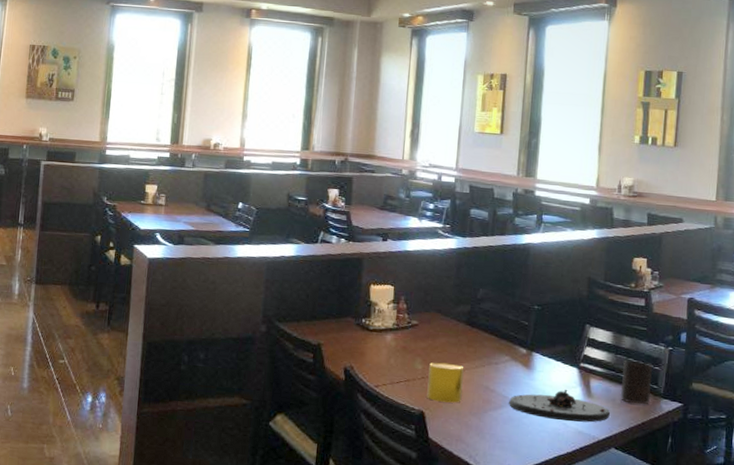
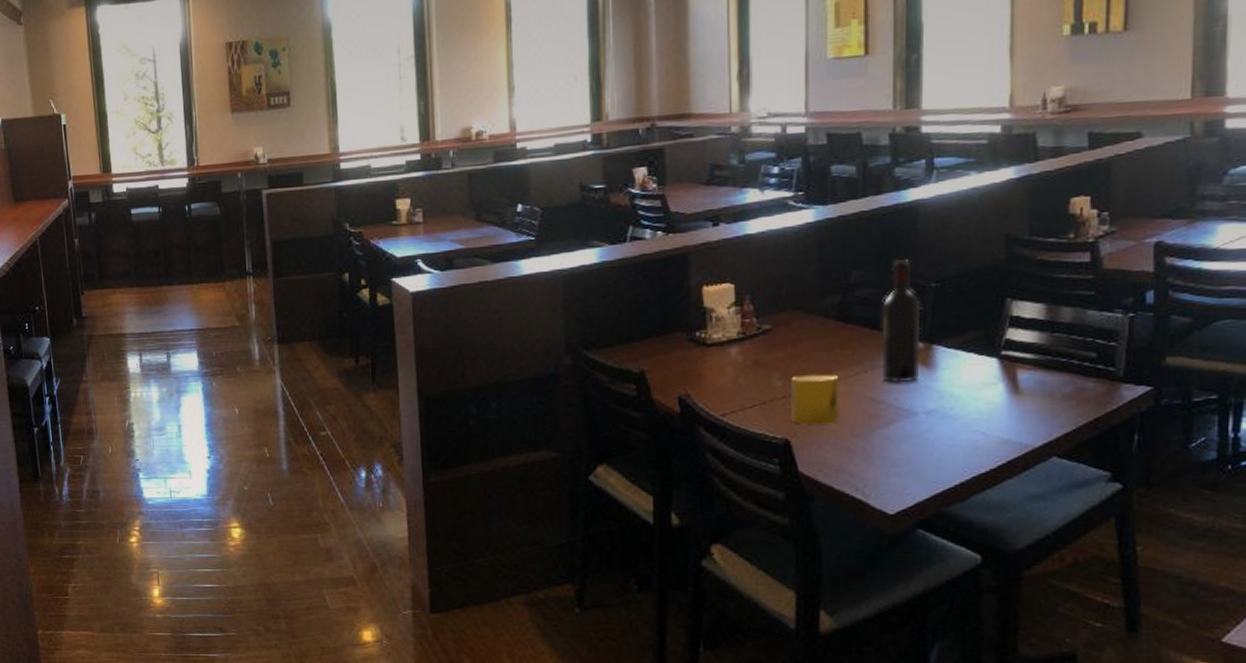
wine bottle: none [495,284,527,379] -> present [883,258,921,384]
plate: present [509,389,610,423] -> none [904,387,1047,430]
cup: present [620,360,652,405] -> none [1060,337,1106,396]

